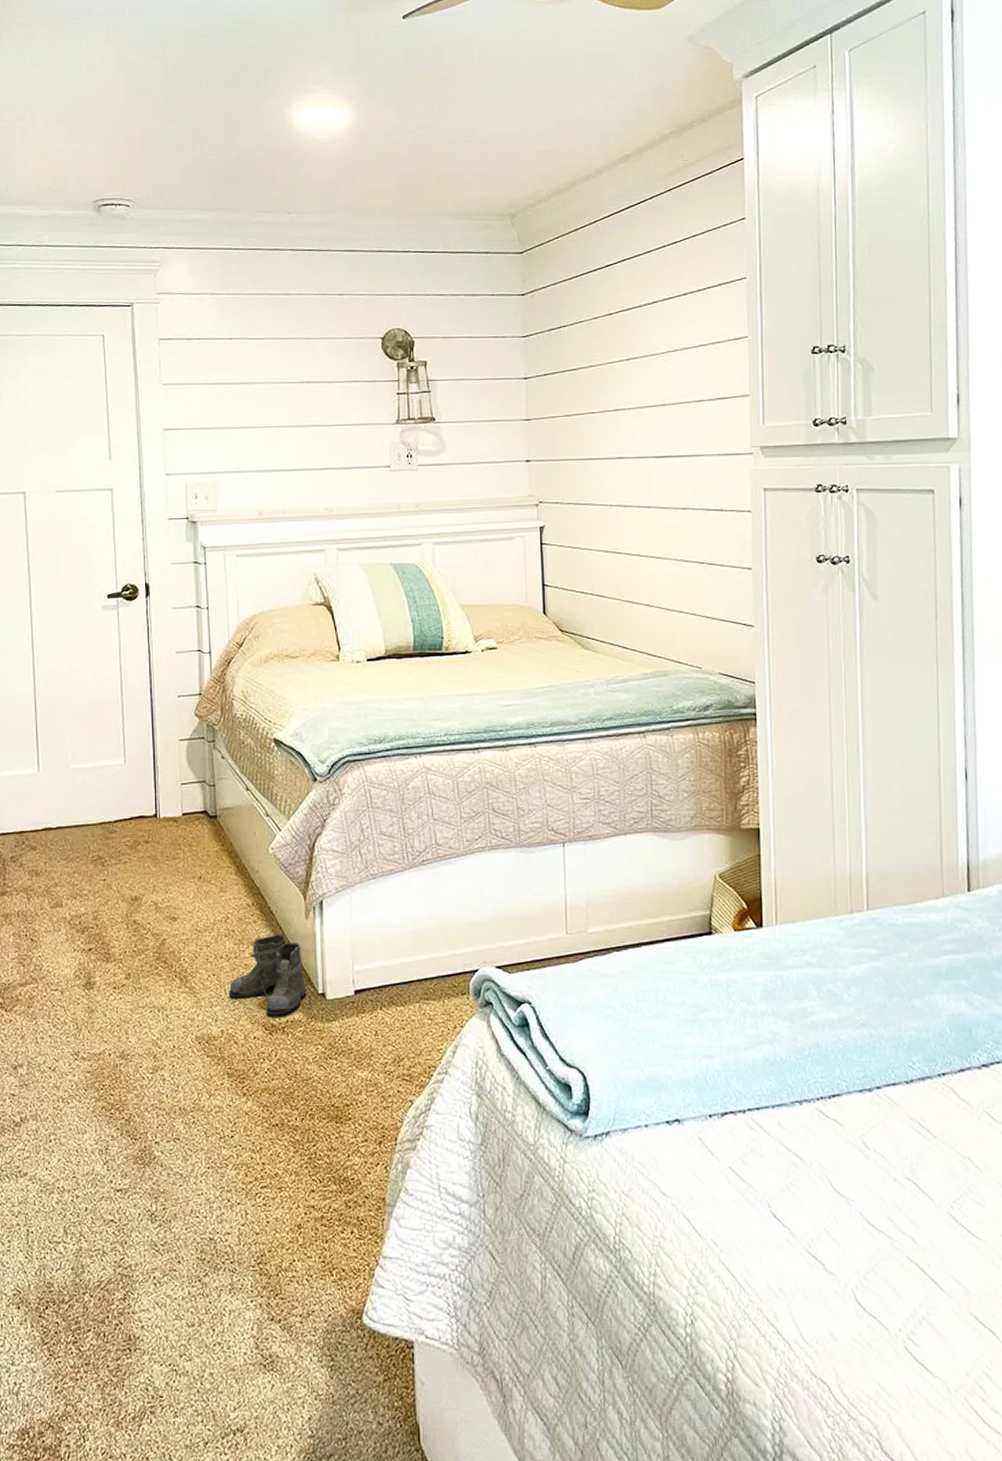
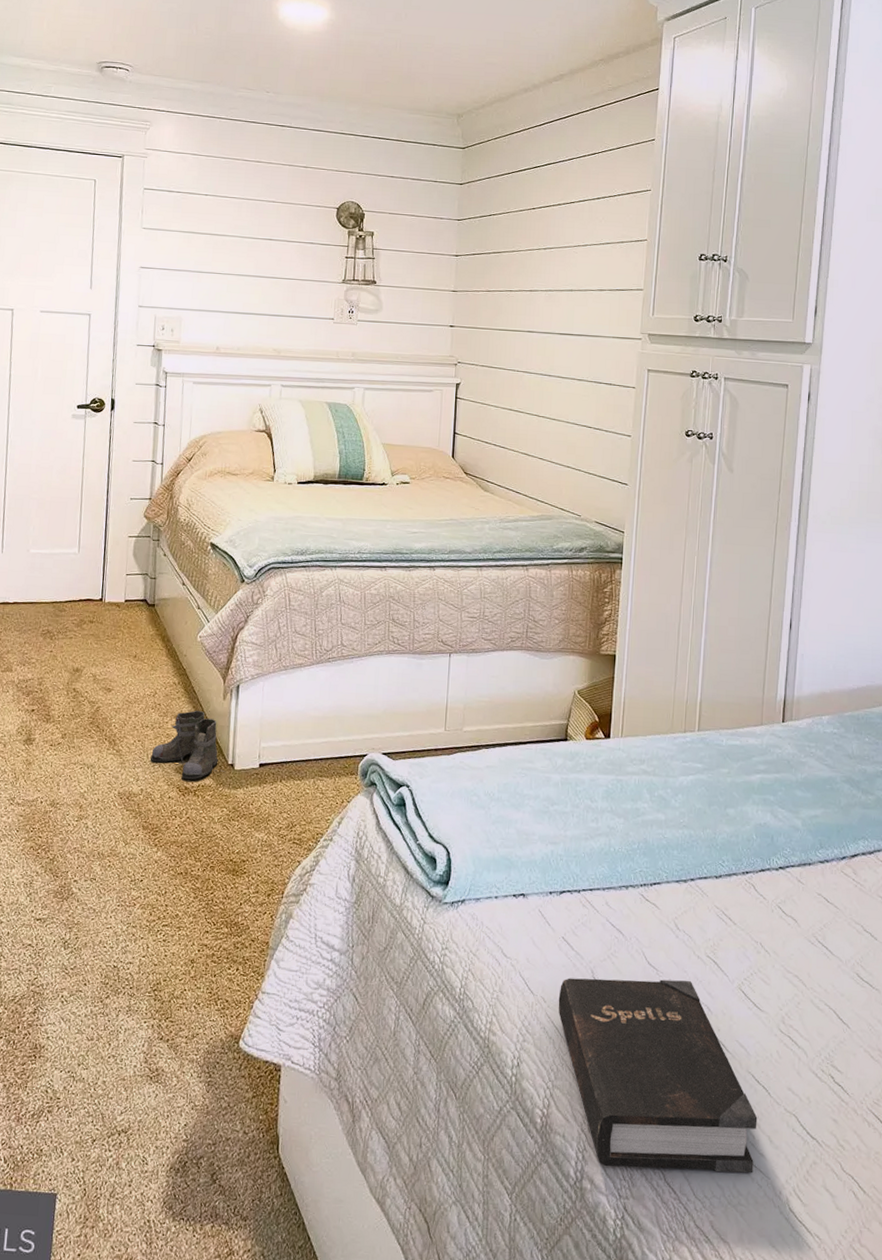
hardback book: none [732,1208,988,1438] -> present [558,978,758,1173]

